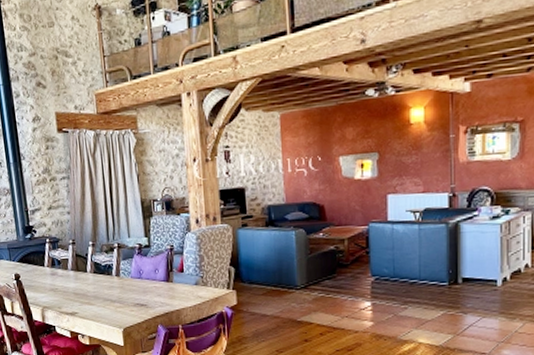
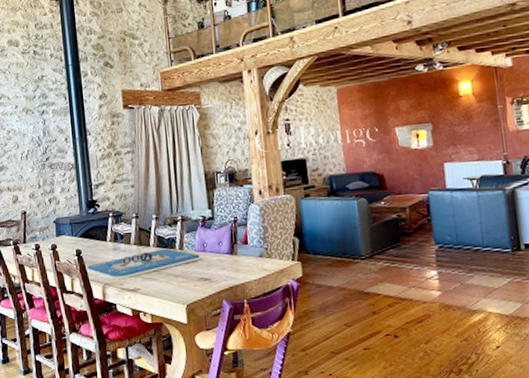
architectural model: none [26,274,137,303] -> present [87,248,201,280]

